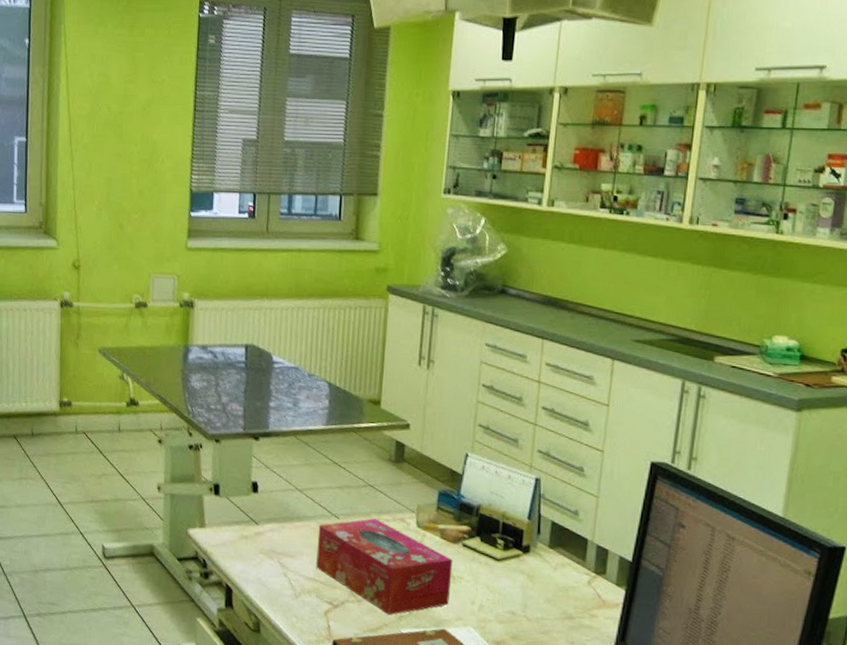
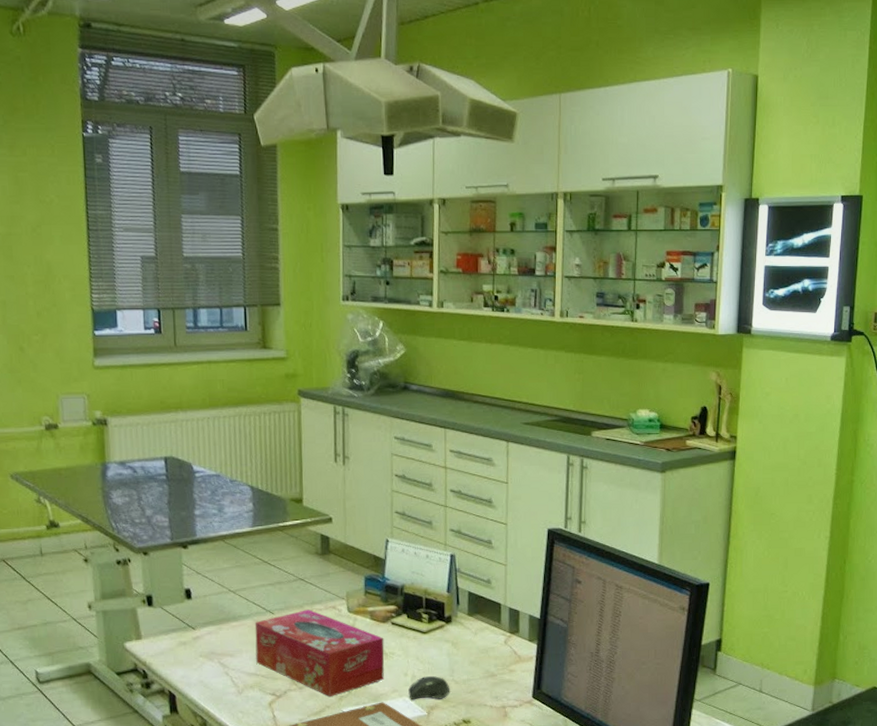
computer mouse: none [474,607,521,636] -> present [408,675,450,700]

